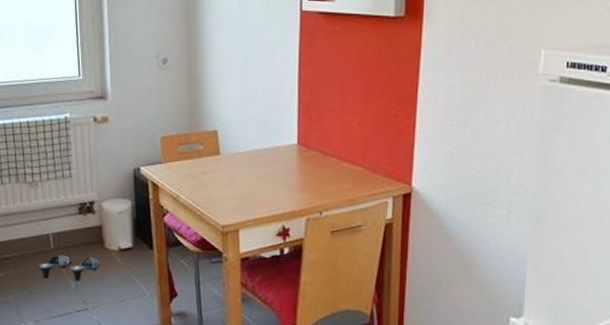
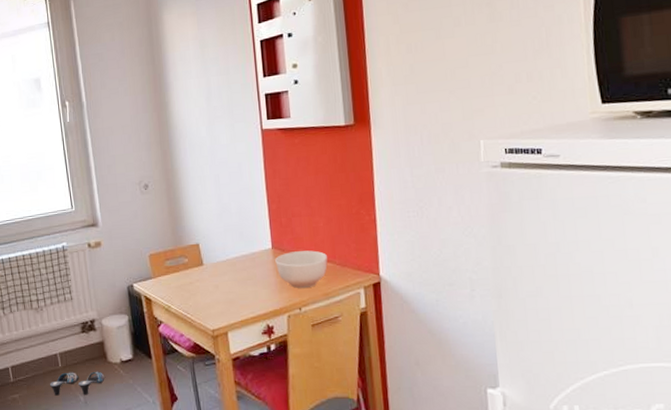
bowl: none [299,150,358,191] -> present [275,250,328,288]

